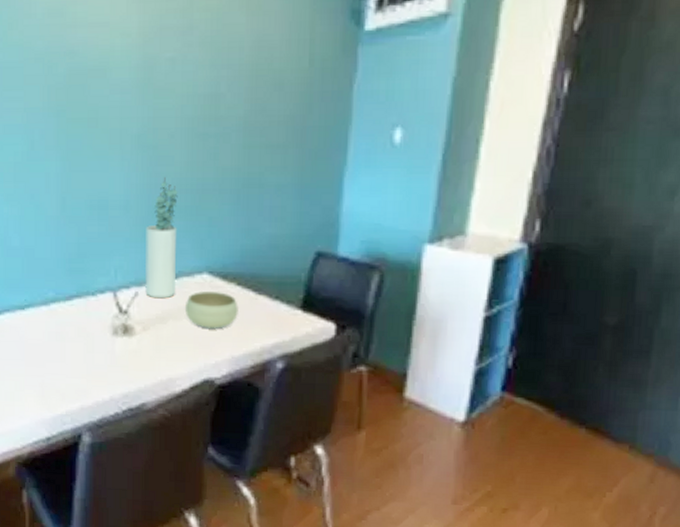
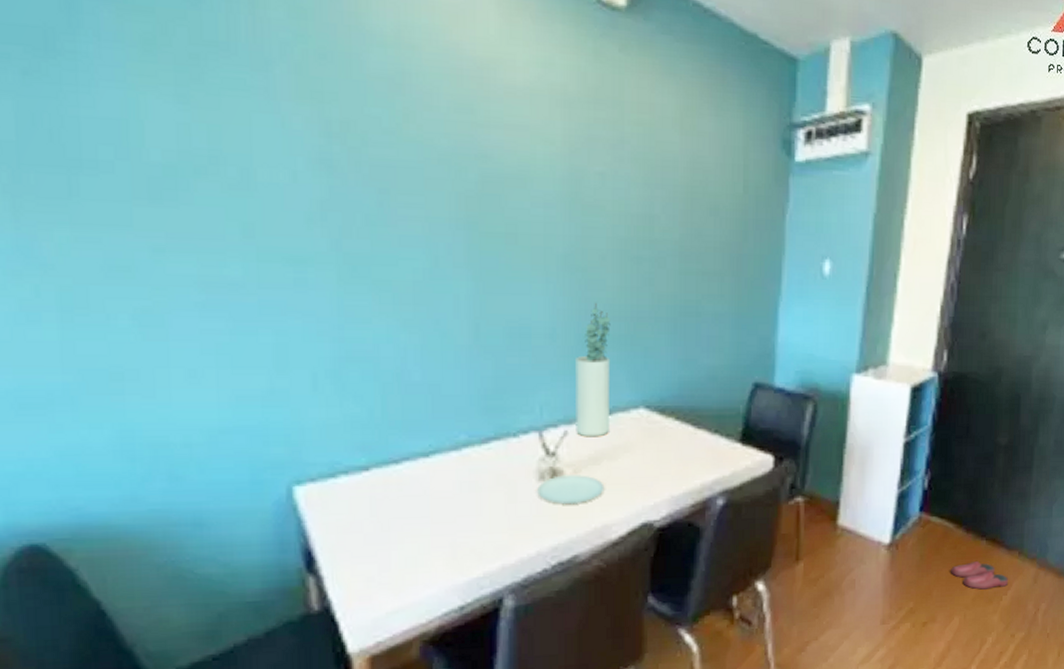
plate: none [110,330,170,358] -> present [536,474,605,505]
bowl: present [184,290,238,330] -> none [620,426,677,469]
slippers: none [539,450,616,483] -> present [951,561,1009,590]

